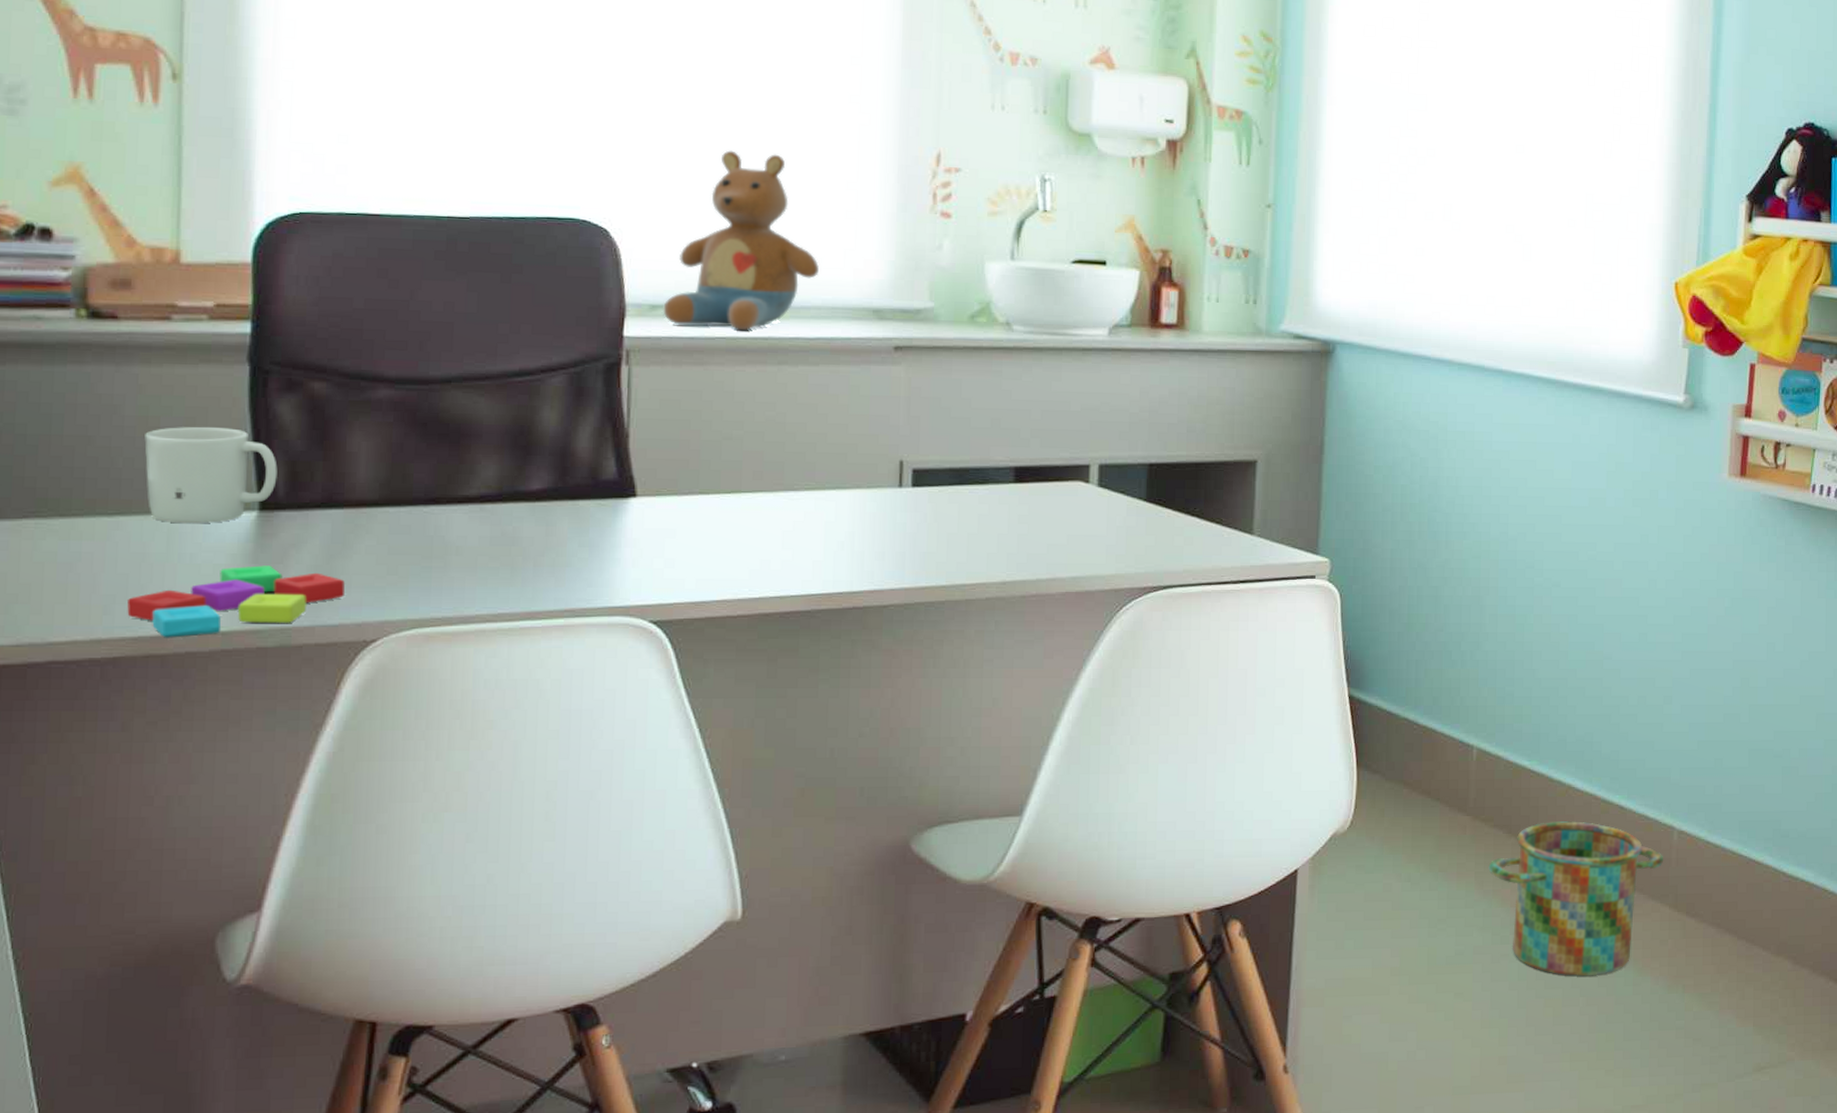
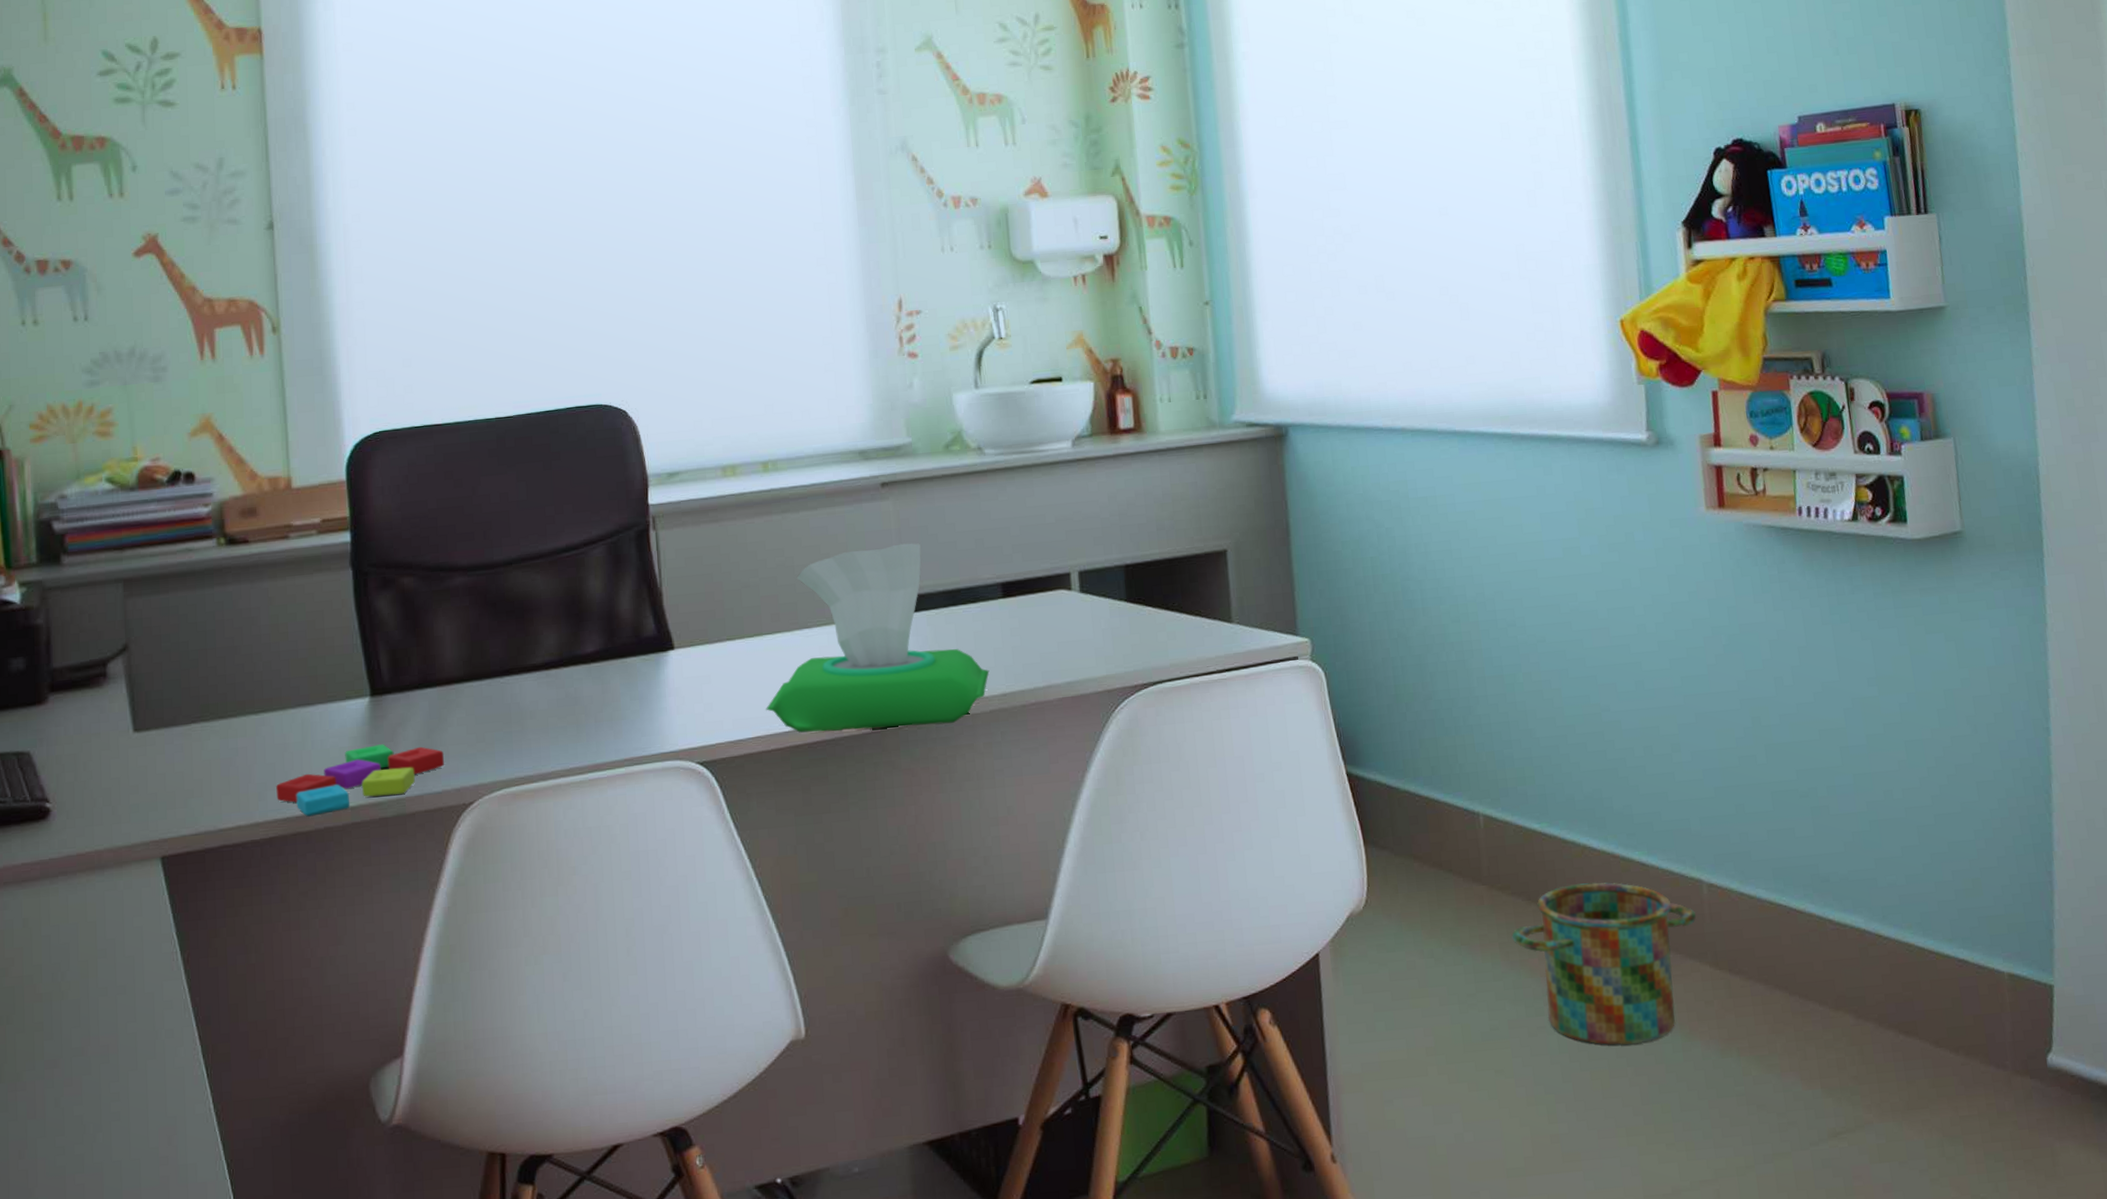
mug: present [144,426,278,524] -> none [277,626,382,715]
stuffed toy: present [663,150,819,331] -> none [679,322,808,488]
wet wipes pack: none [736,413,990,607] -> present [766,543,990,733]

